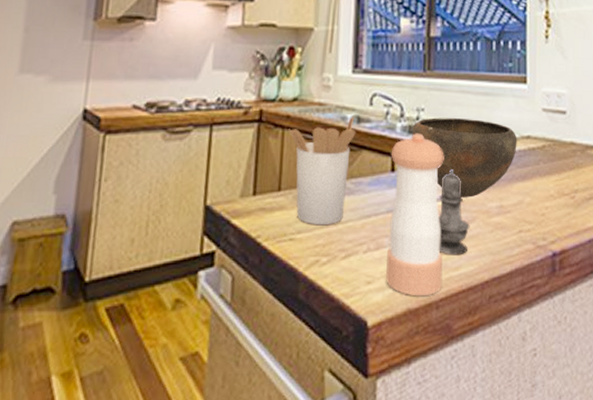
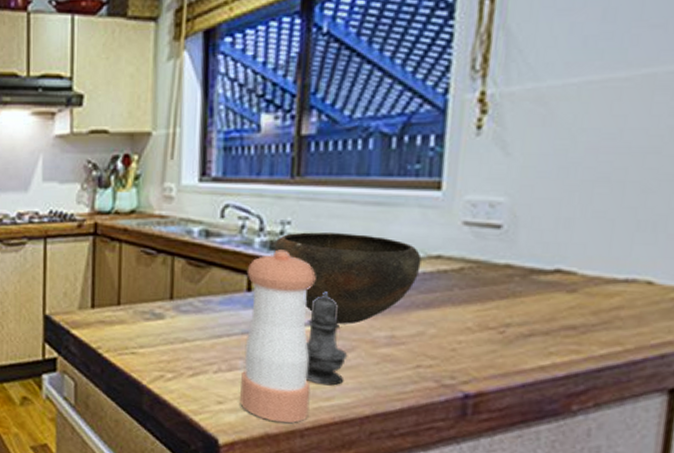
utensil holder: present [288,116,356,226] -> none [125,229,204,342]

